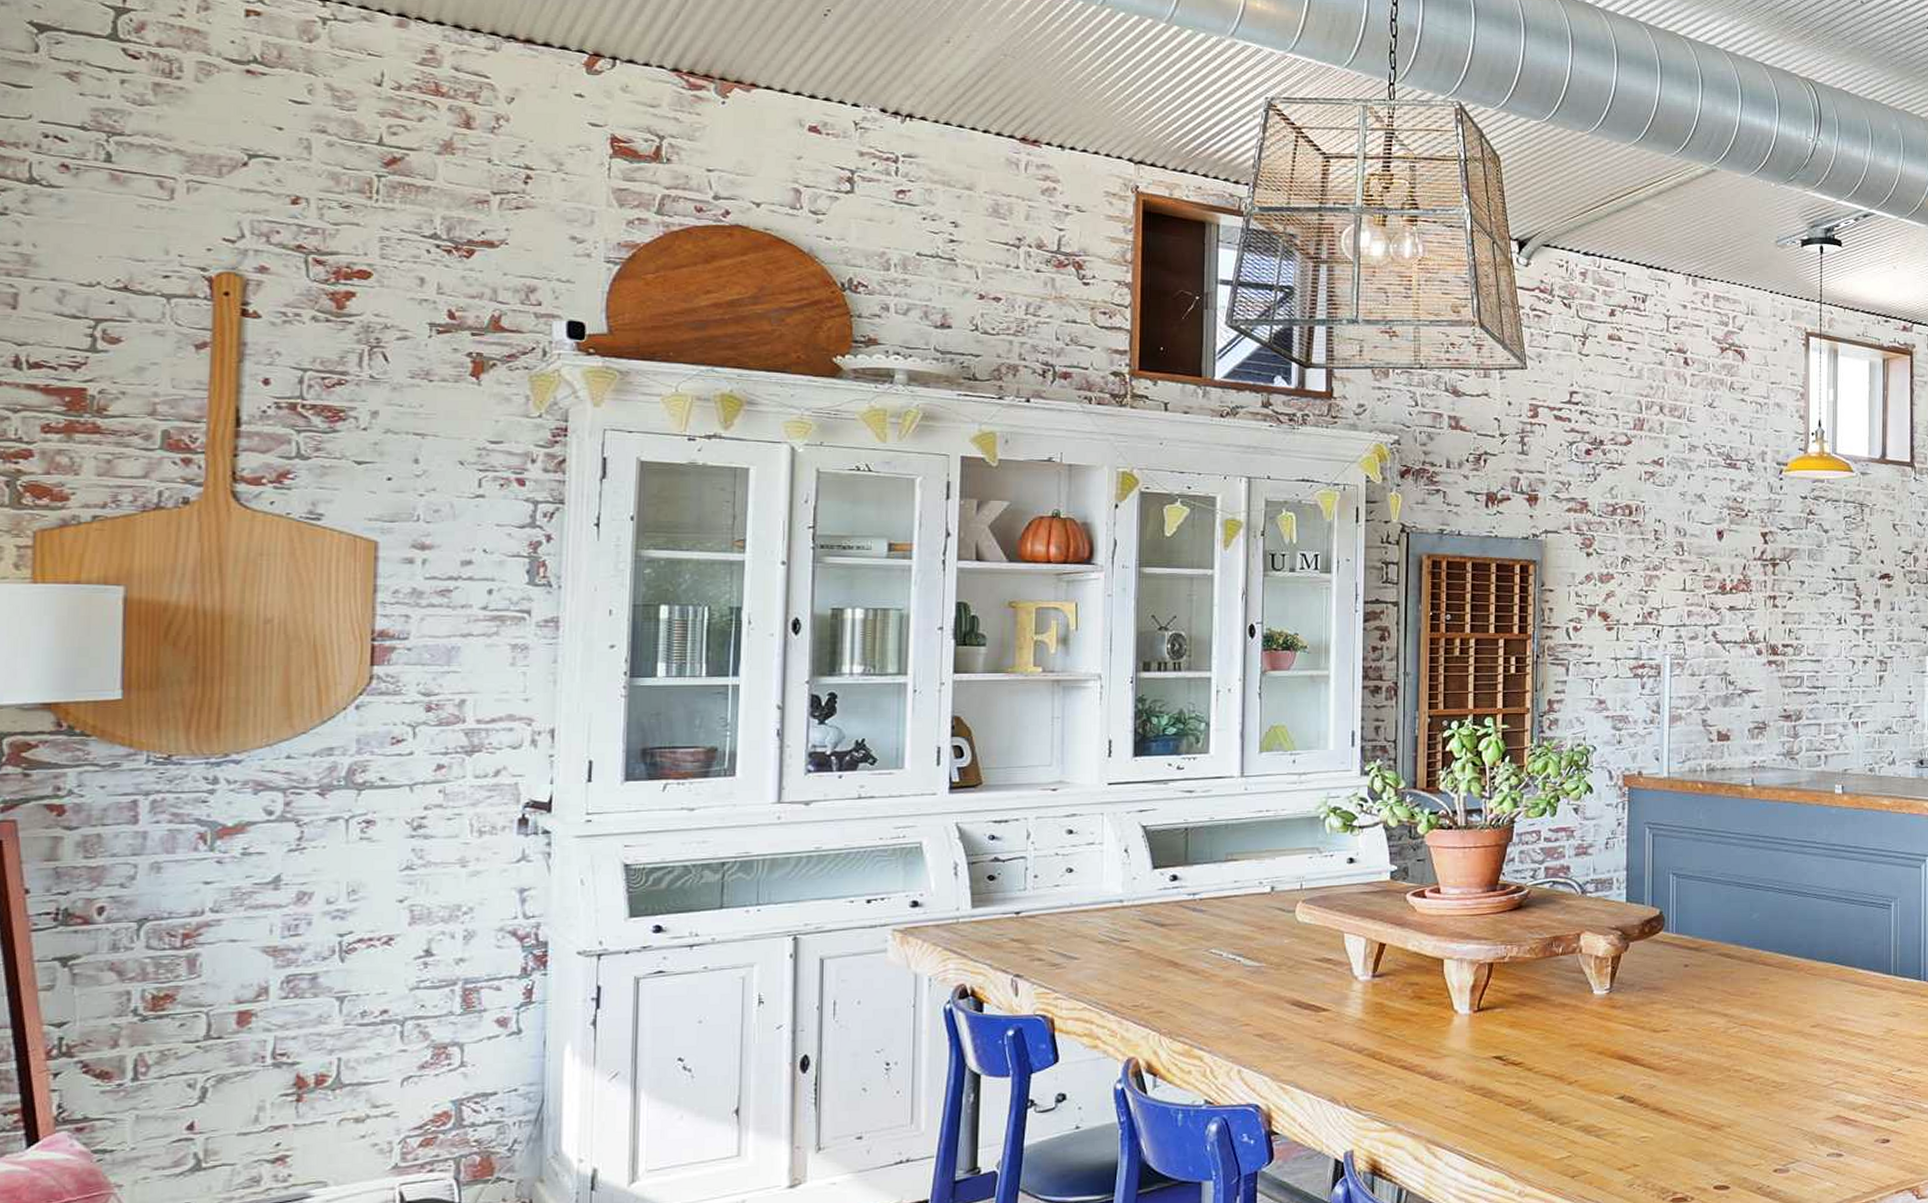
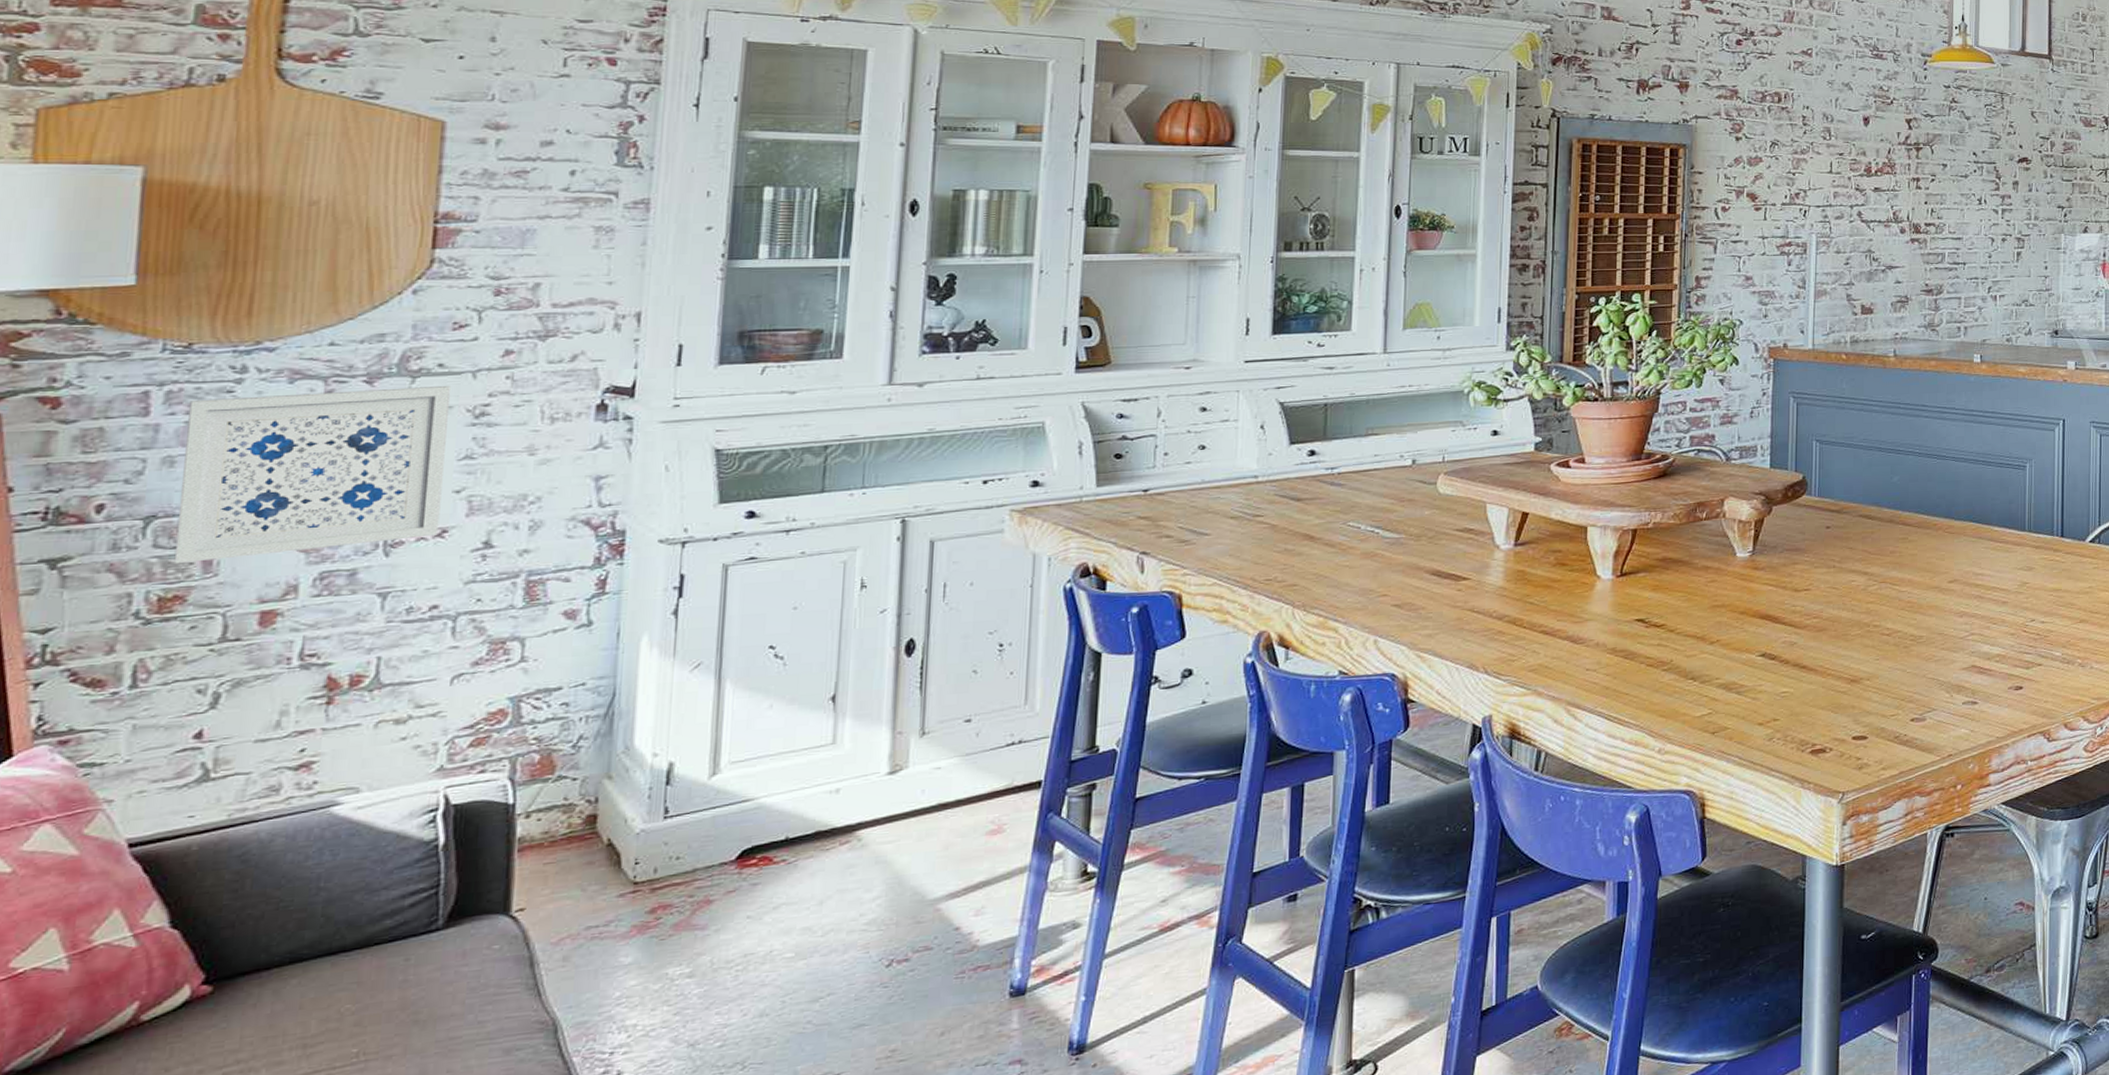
wall art: none [164,798,392,965] -> present [173,385,452,564]

